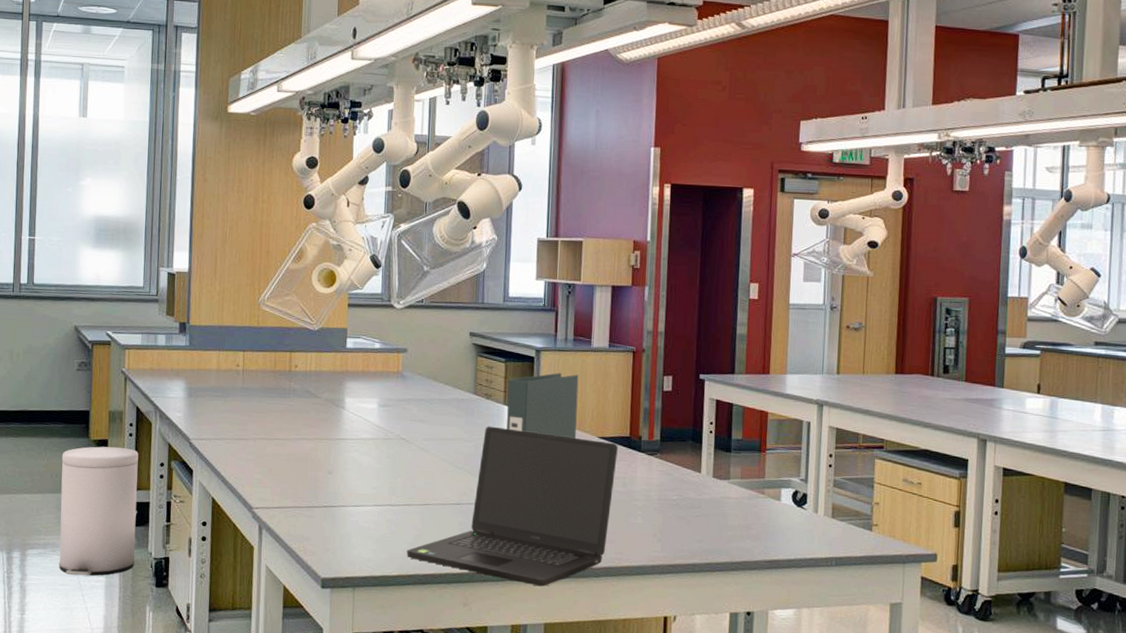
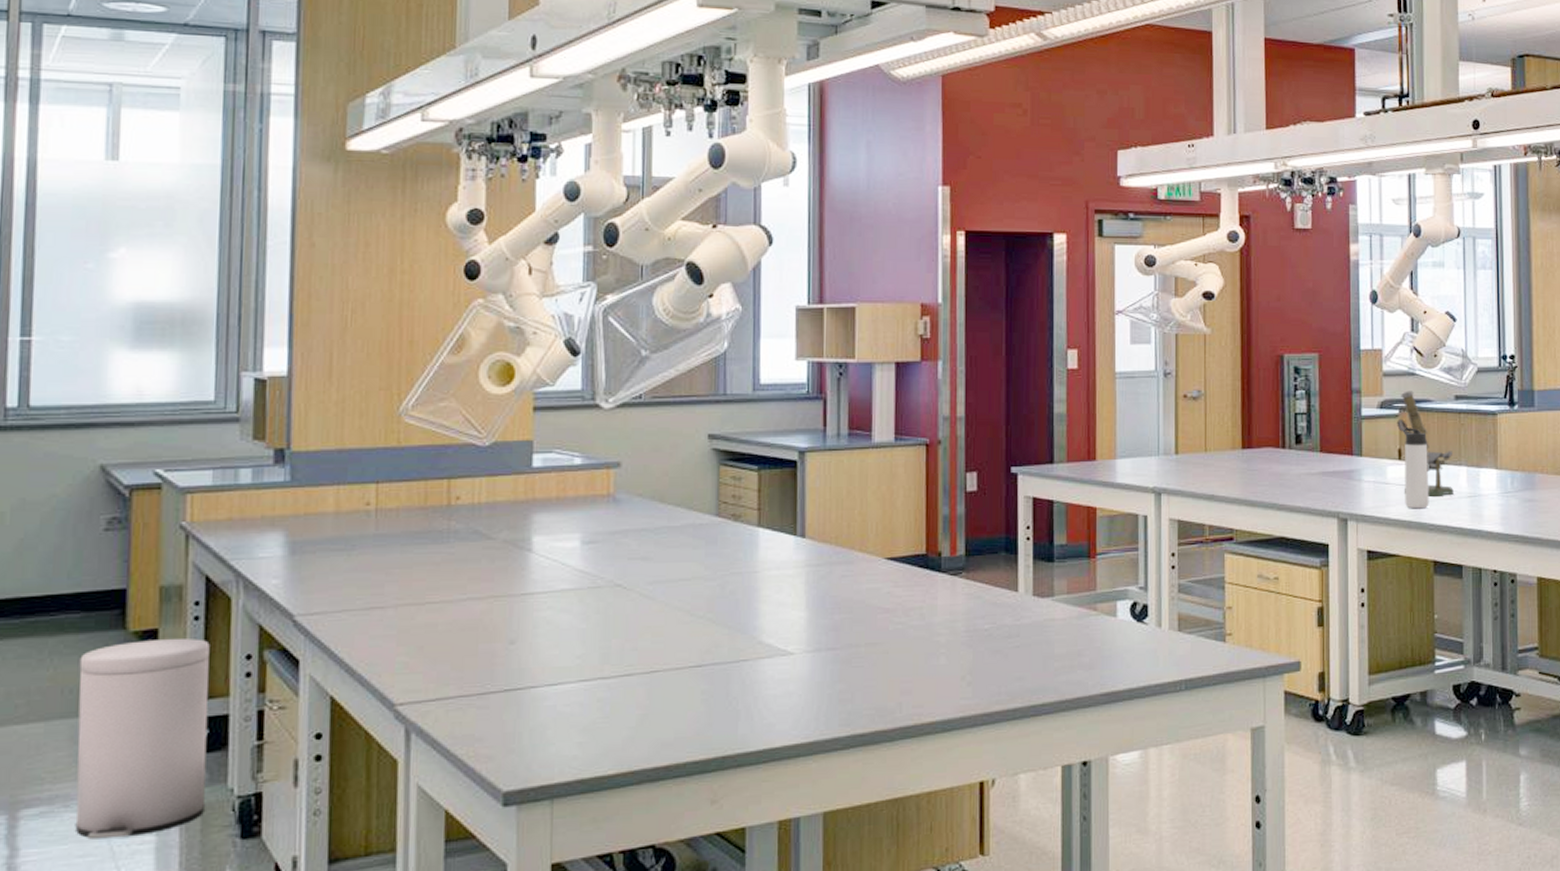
laptop: present [406,426,618,587] -> none [627,556,912,764]
binder: present [506,373,579,439] -> none [762,479,857,563]
microscope: none [1038,335,1089,428] -> present [1397,391,1454,496]
thermos bottle: none [1041,366,1066,437] -> present [1404,428,1429,509]

